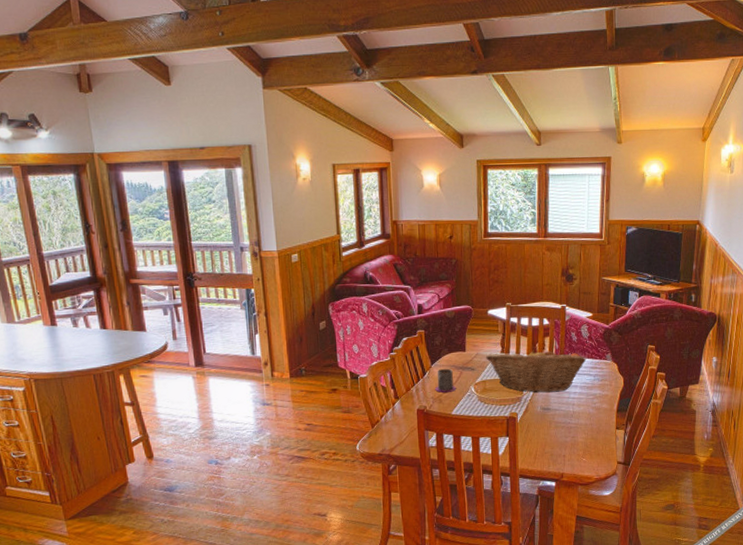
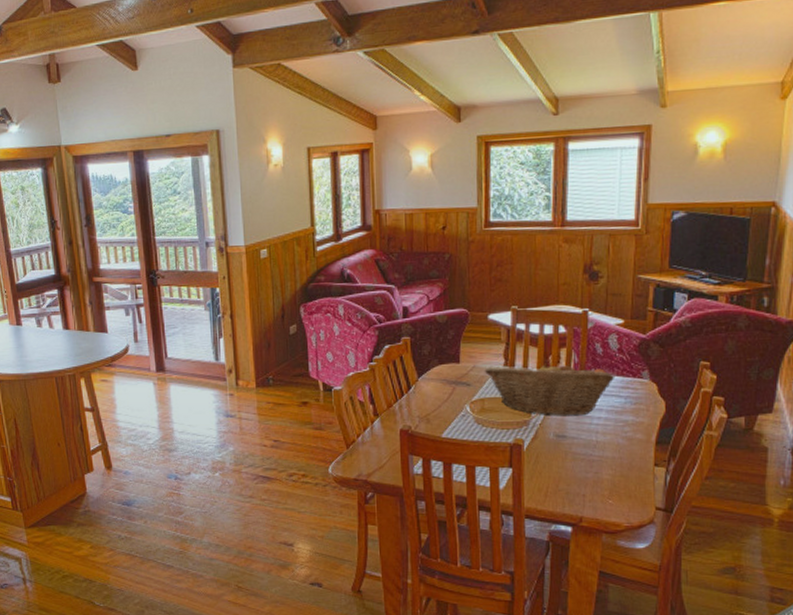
mug: present [435,368,457,393] -> none [422,382,448,411]

